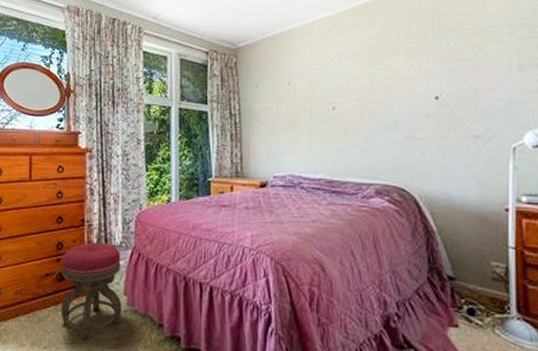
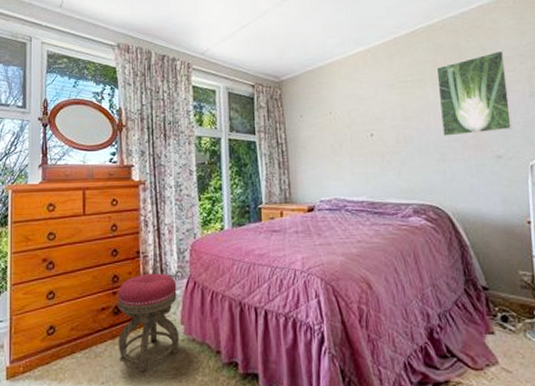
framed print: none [410,18,495,112] -> present [436,50,513,136]

